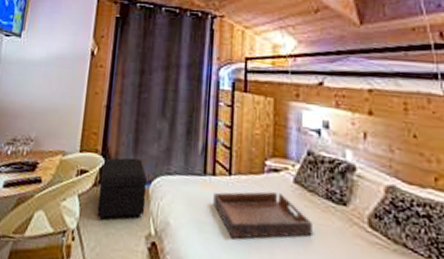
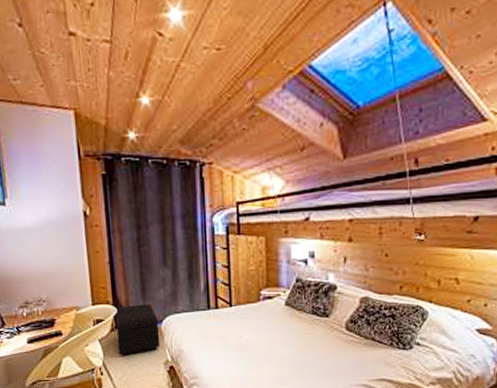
serving tray: present [213,191,312,239] -> none [218,314,301,354]

